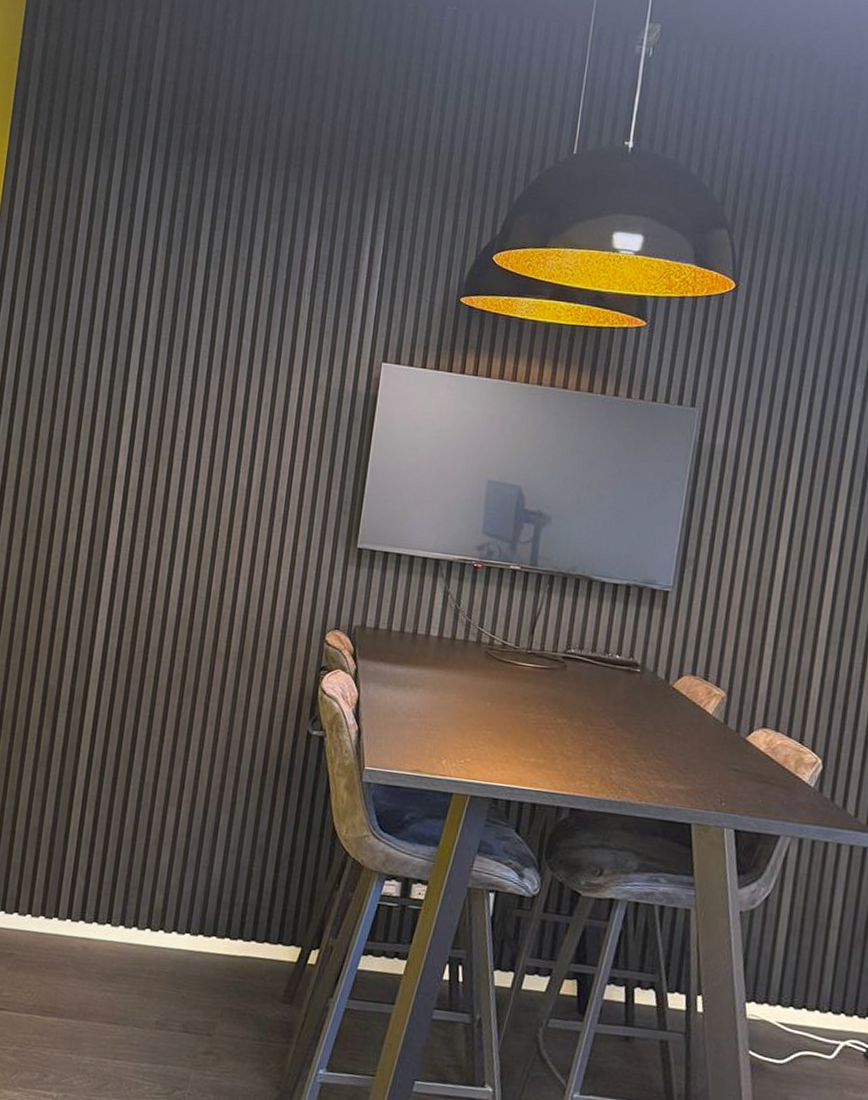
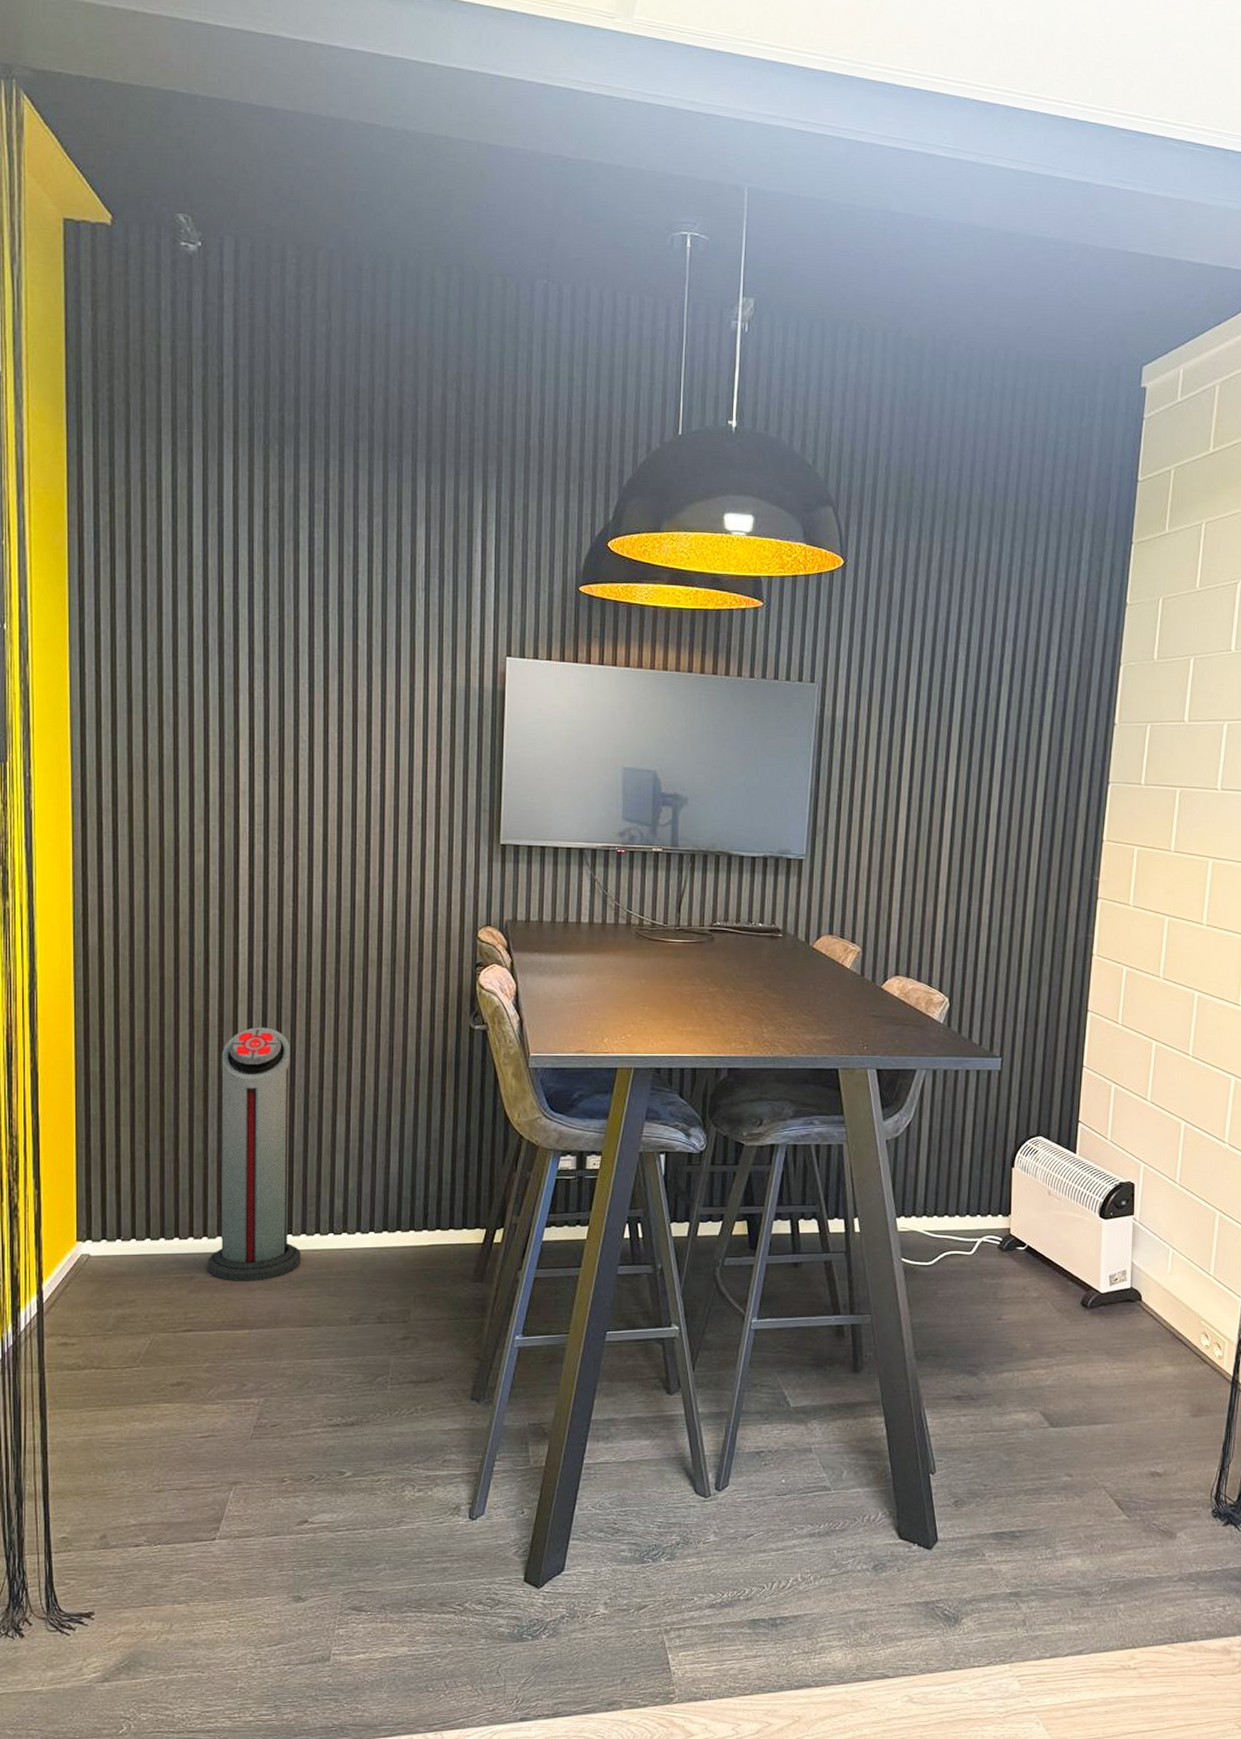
air purifier: none [27,707,133,969] -> present [208,1027,301,1281]

